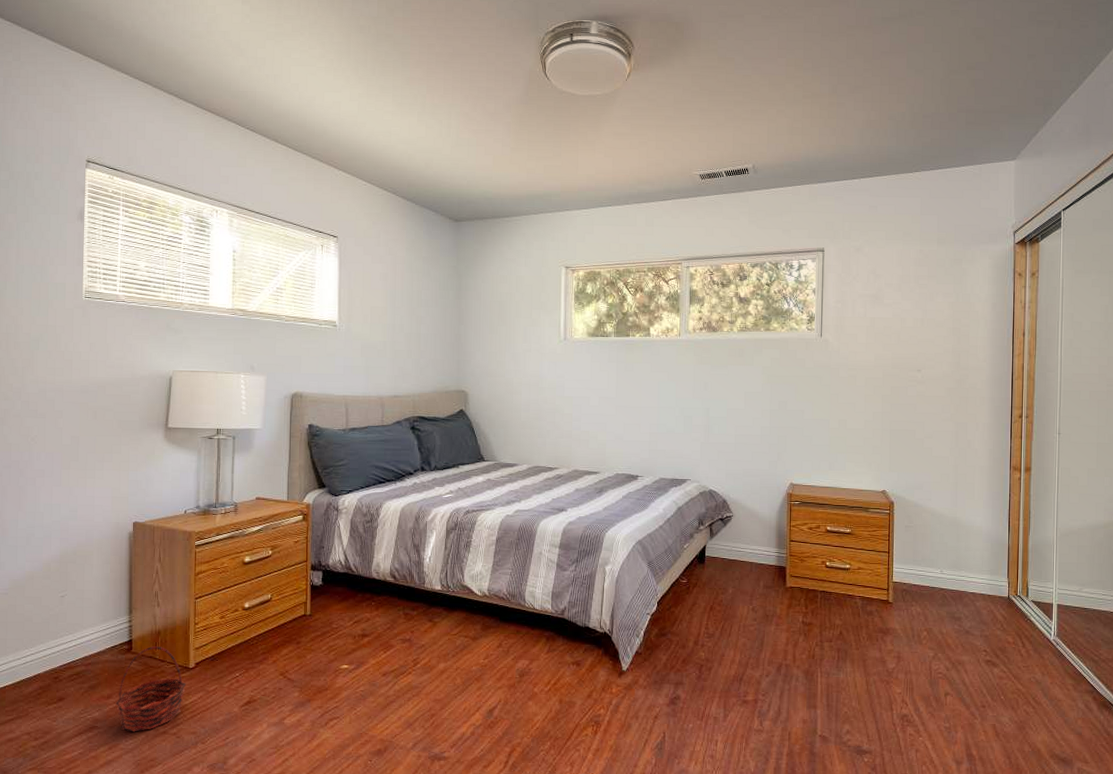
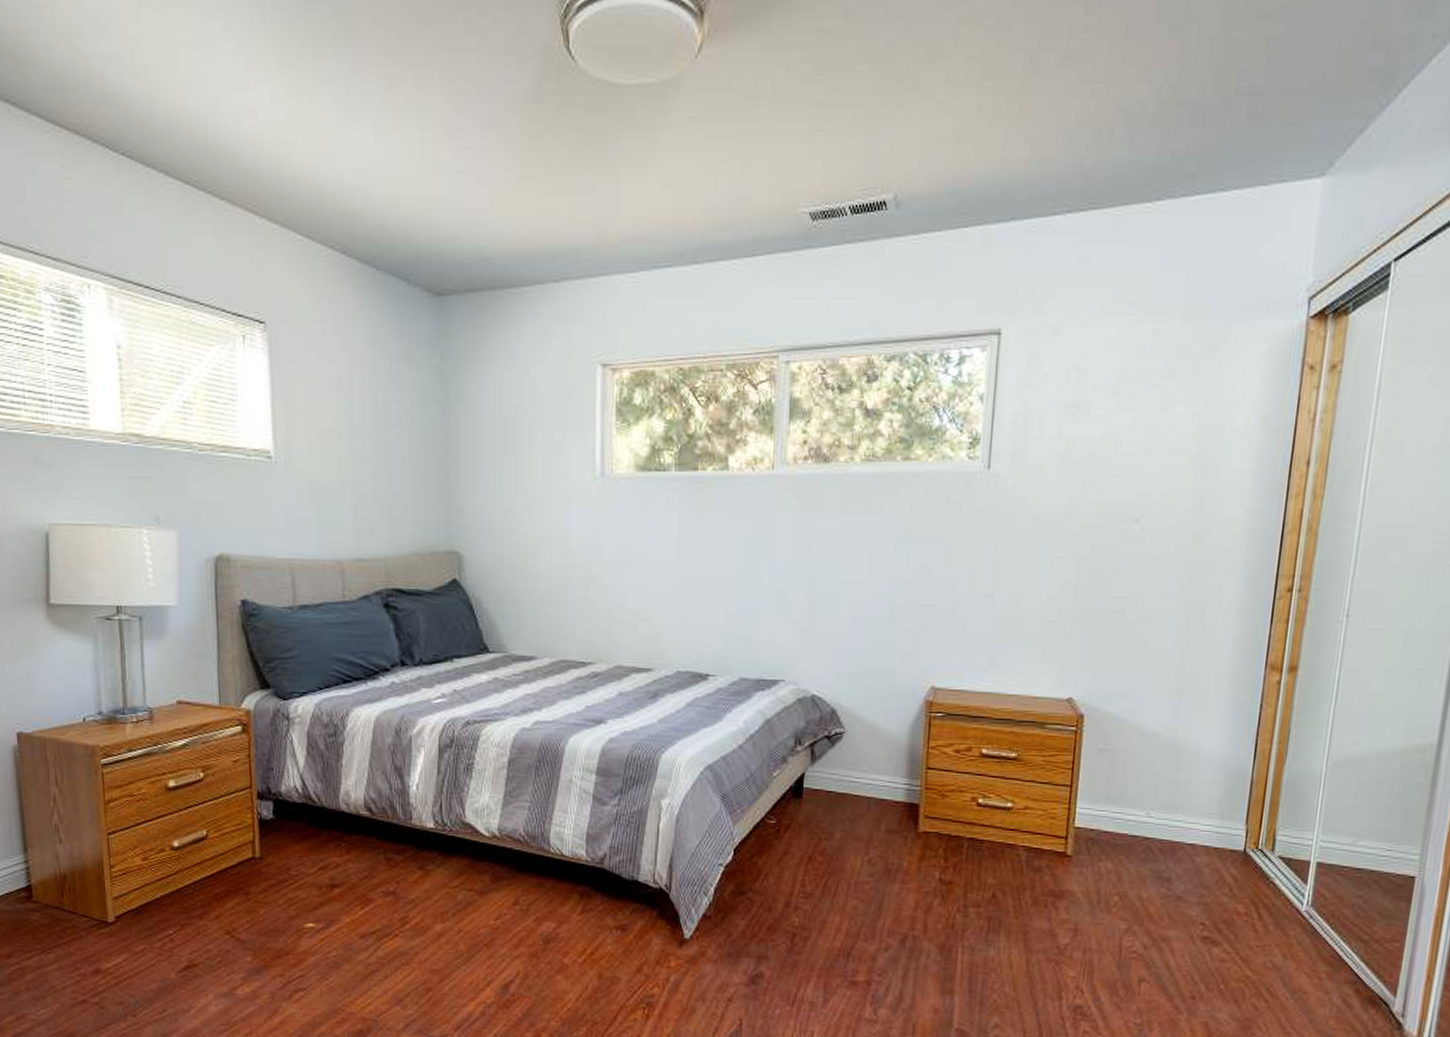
basket: present [115,646,187,732] -> none [18,894,107,1000]

